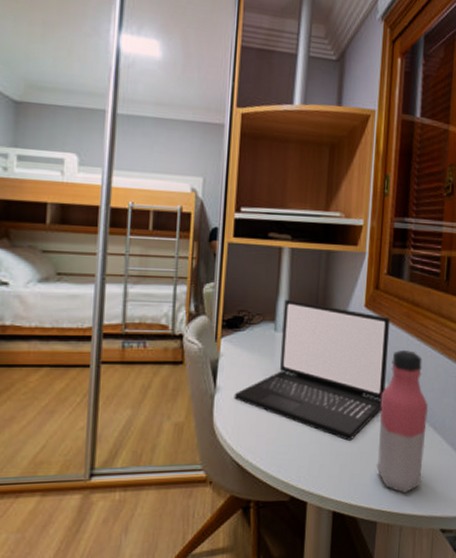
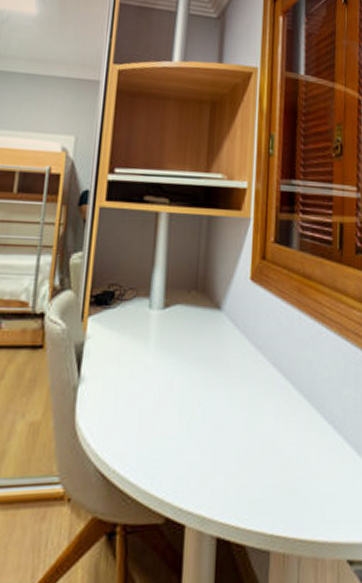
laptop: present [233,299,391,441] -> none [100,271,280,444]
water bottle: present [376,350,429,494] -> none [268,331,327,513]

